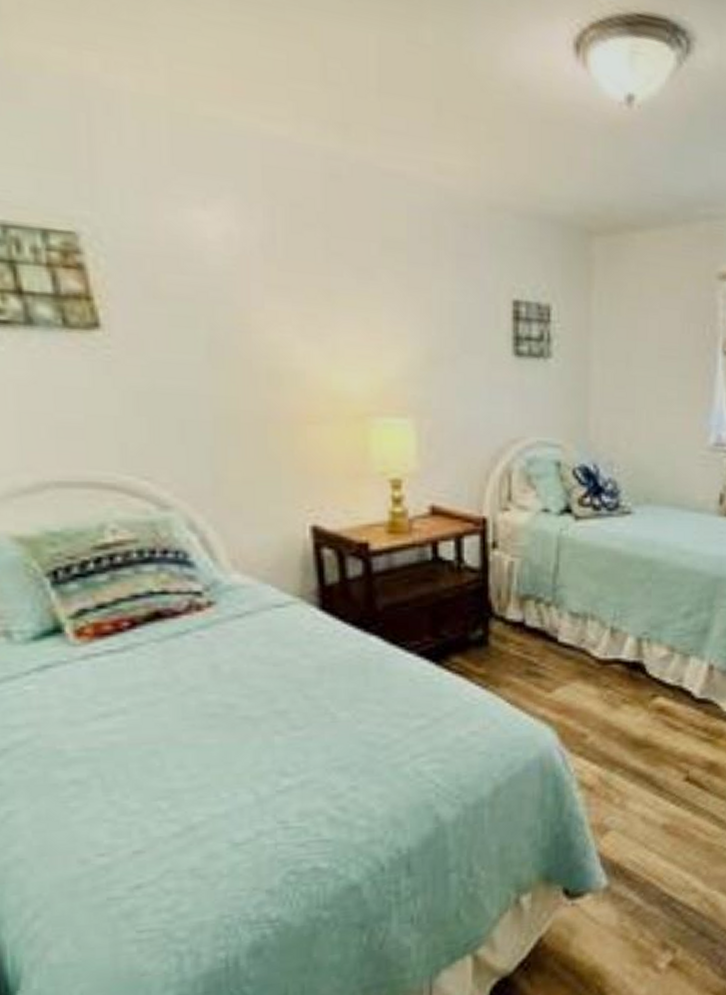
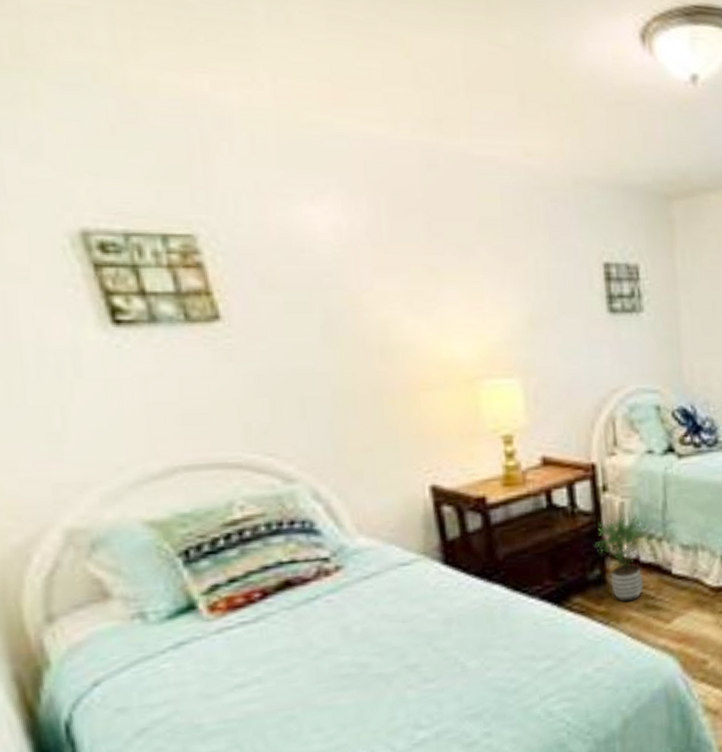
potted plant: none [479,575,538,667] -> present [594,514,650,603]

